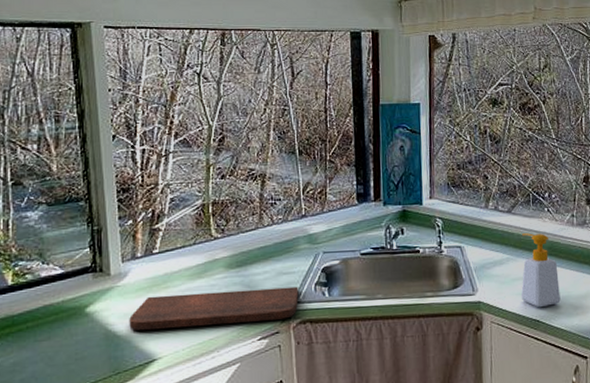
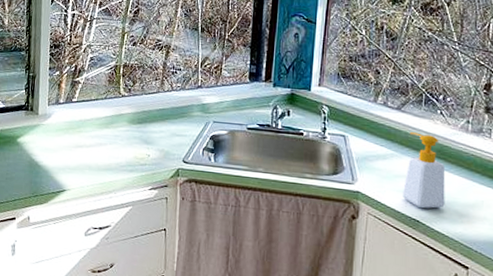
cutting board: present [129,286,299,330] -> none [48,137,188,176]

